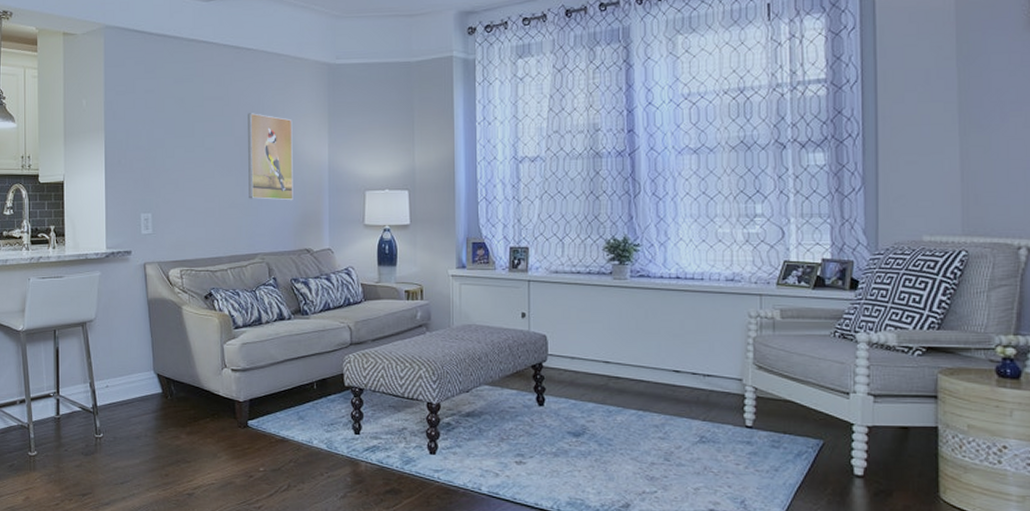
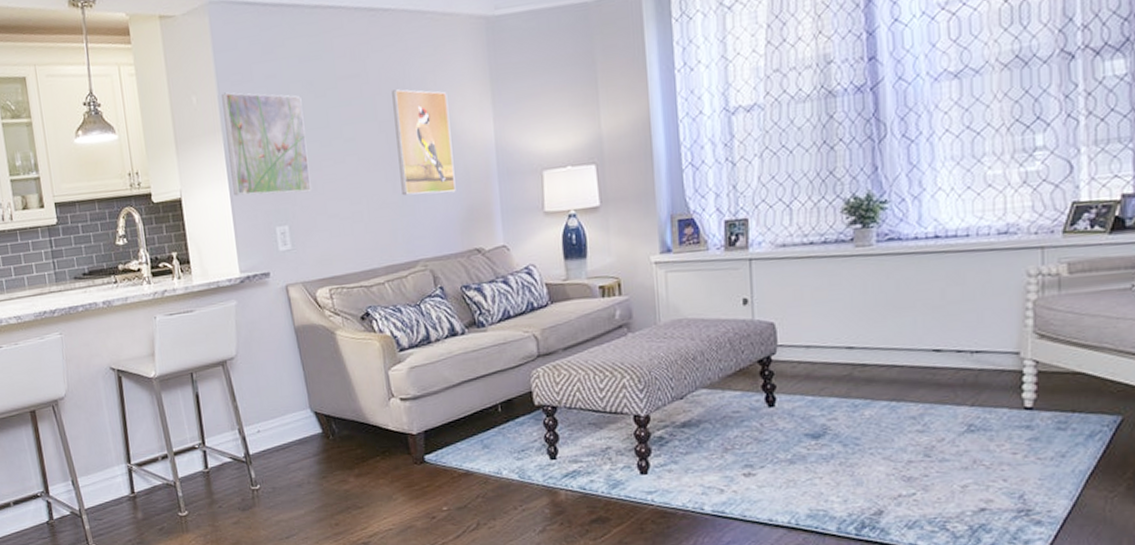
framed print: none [107,99,174,188] -> present [222,92,312,196]

